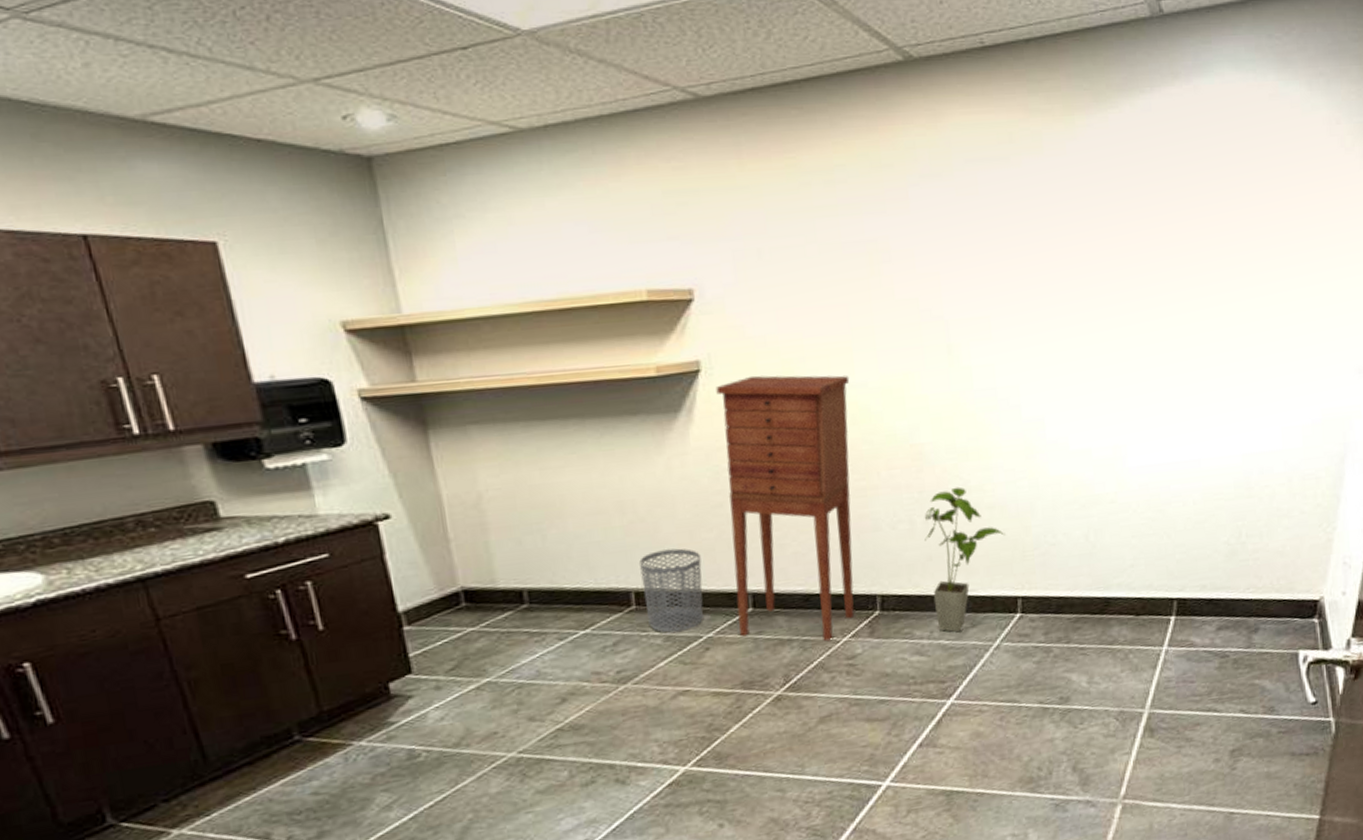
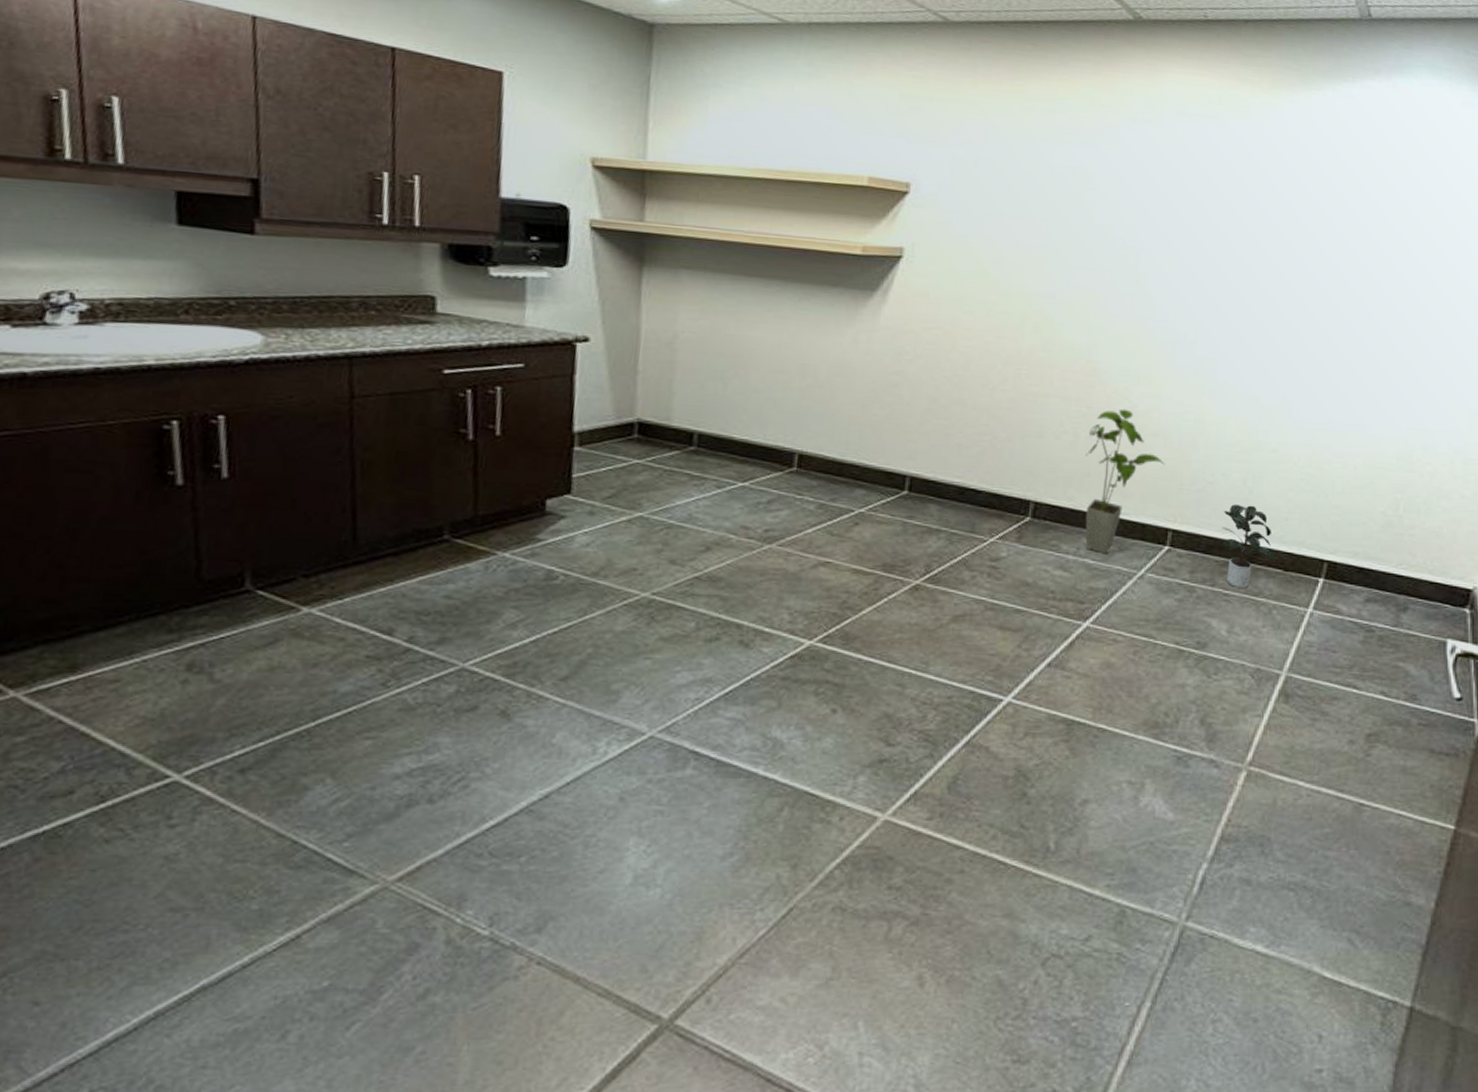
waste bin: present [639,548,703,633] -> none [805,418,869,501]
cabinet: present [716,375,855,642] -> none [890,269,1039,539]
potted plant: none [1069,559,1127,641] -> present [1219,504,1276,589]

